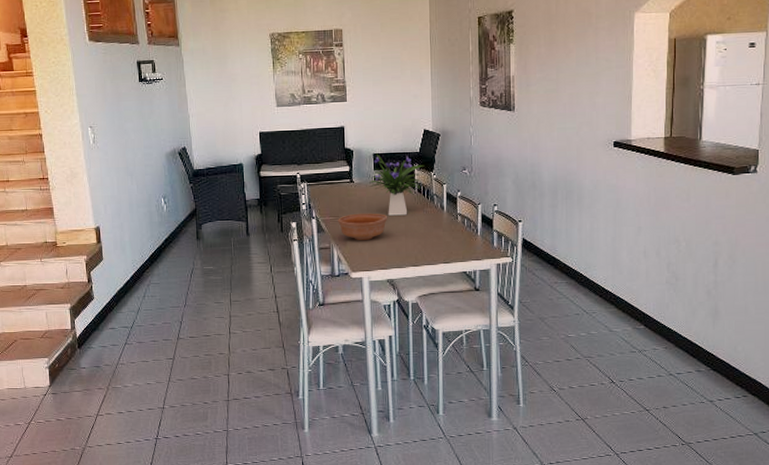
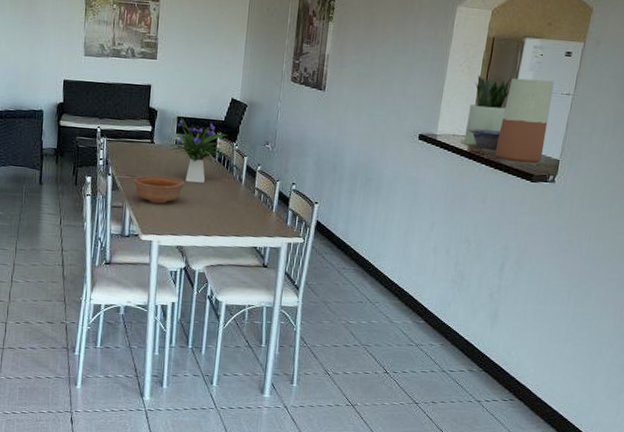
planter: none [654,74,698,148] -> present [459,75,512,148]
decorative bowl: none [662,127,694,151] -> present [468,128,500,153]
vase: none [692,73,742,157] -> present [494,78,554,164]

